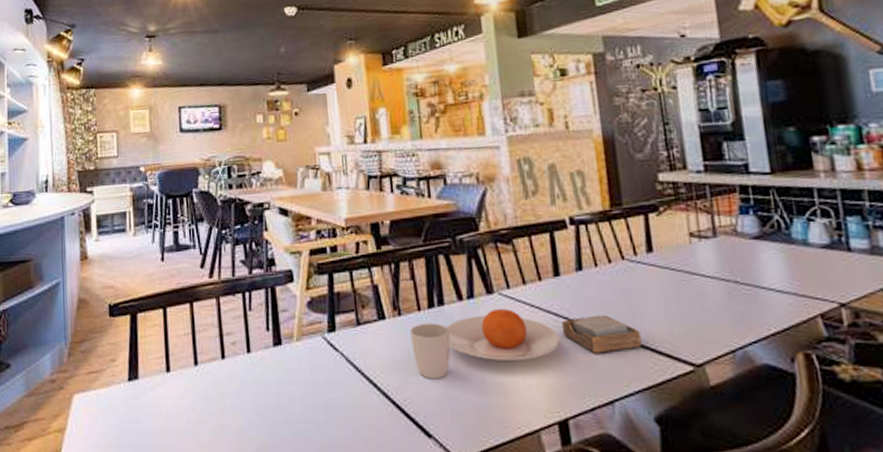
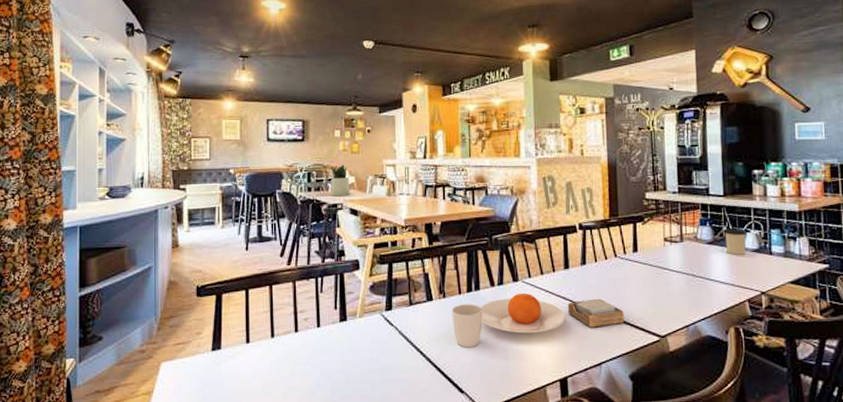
planter: none [253,155,280,194] -> present [330,164,352,197]
cup: none [776,216,811,253] -> present [724,228,746,255]

